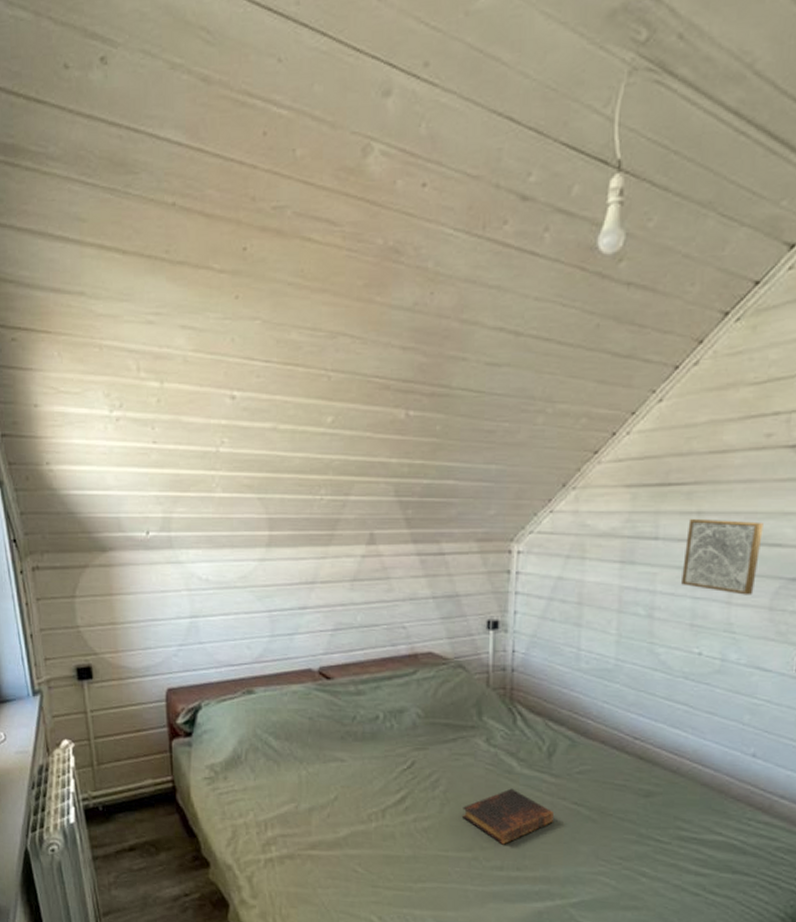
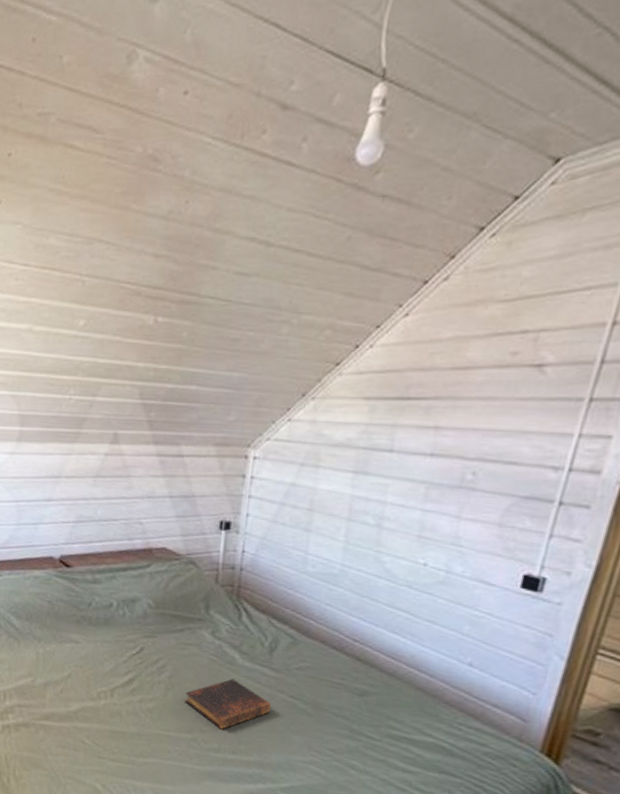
wall art: present [681,518,763,595] -> none [412,432,501,511]

